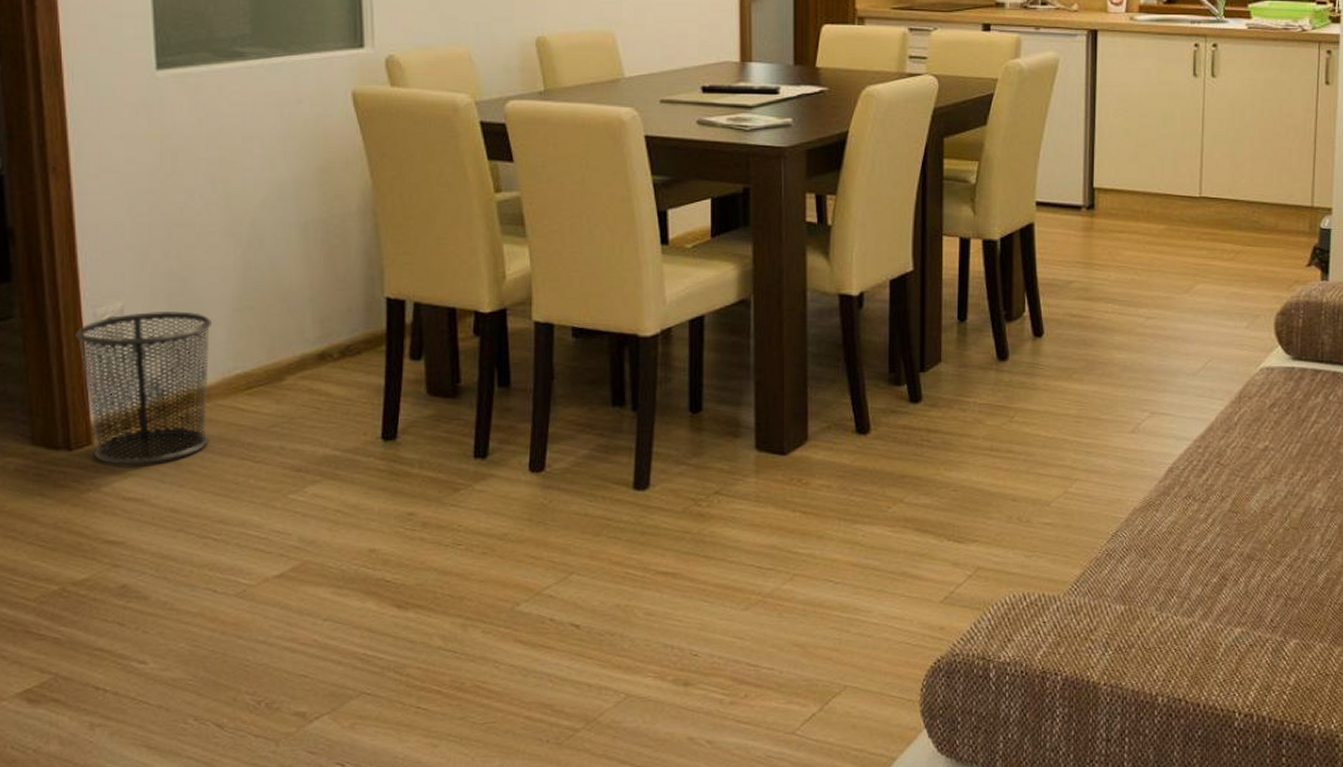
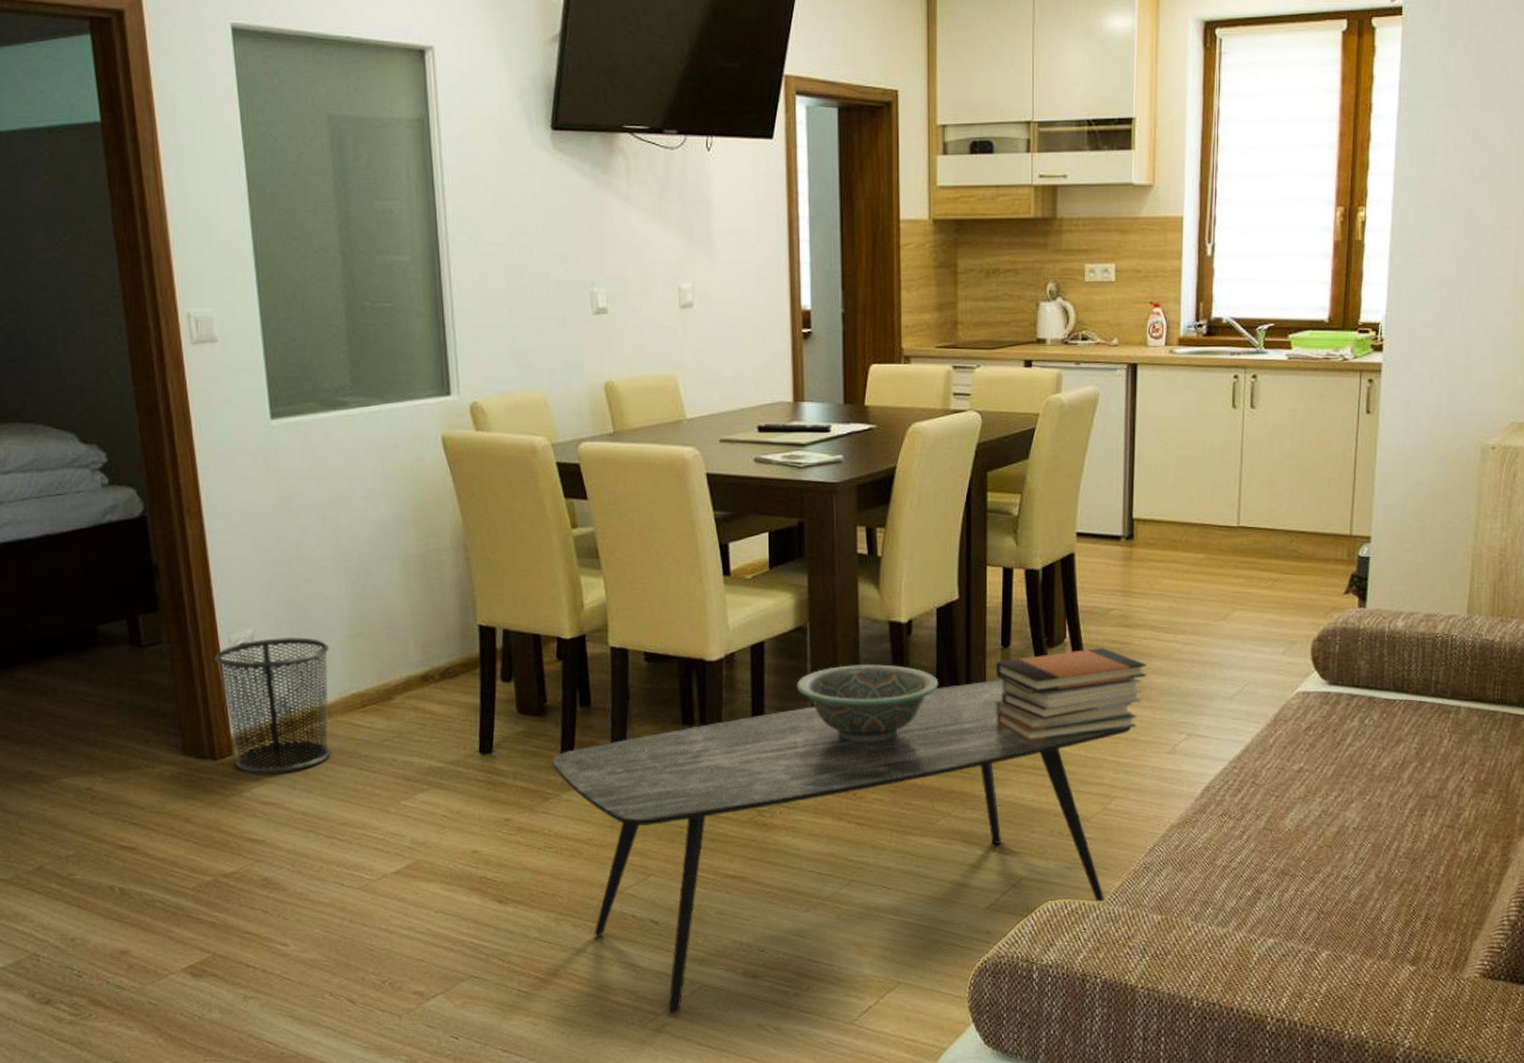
coffee table: none [465,356,1092,729] -> present [552,680,1131,1014]
decorative bowl: none [738,339,891,424] -> present [796,663,939,742]
book stack: none [951,321,1108,421] -> present [995,647,1147,741]

